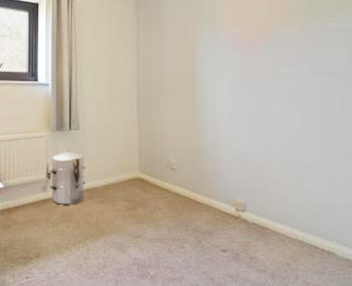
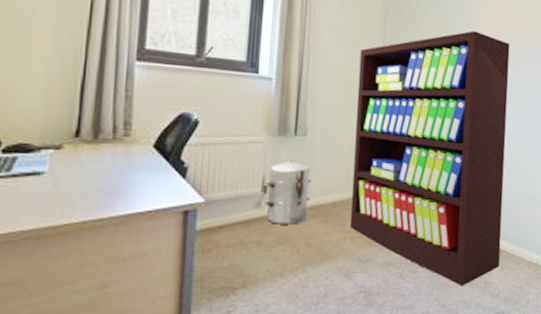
bookshelf: none [118,26,263,262] -> present [350,30,510,287]

